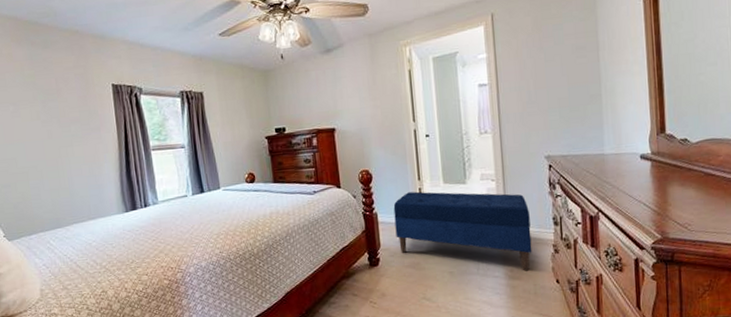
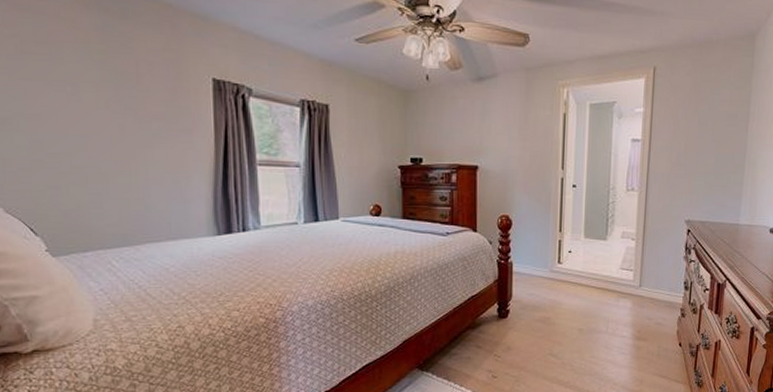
bench: present [393,191,532,271] -> none [529,243,664,333]

